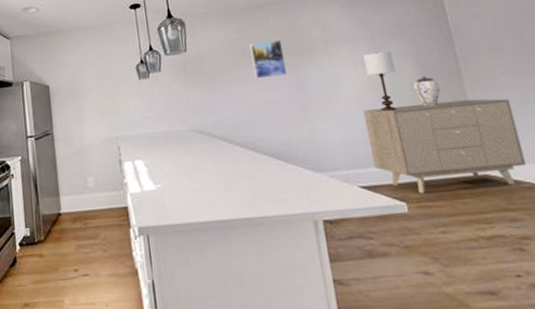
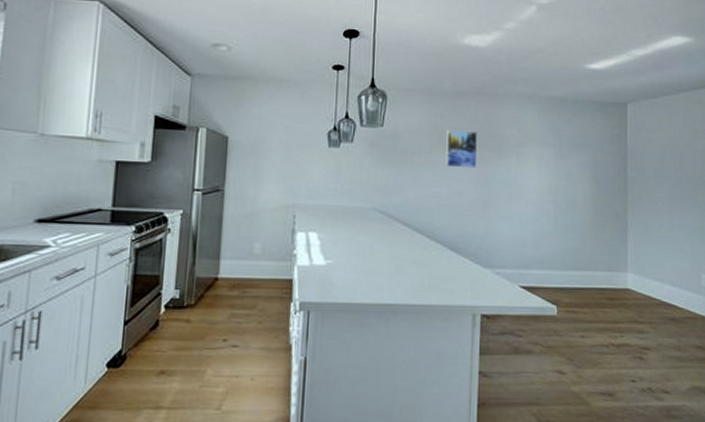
lamp: present [362,51,397,112] -> none [548,160,574,218]
sideboard: present [363,98,526,194] -> none [537,214,661,301]
decorative urn: present [413,76,441,107] -> none [585,190,607,220]

